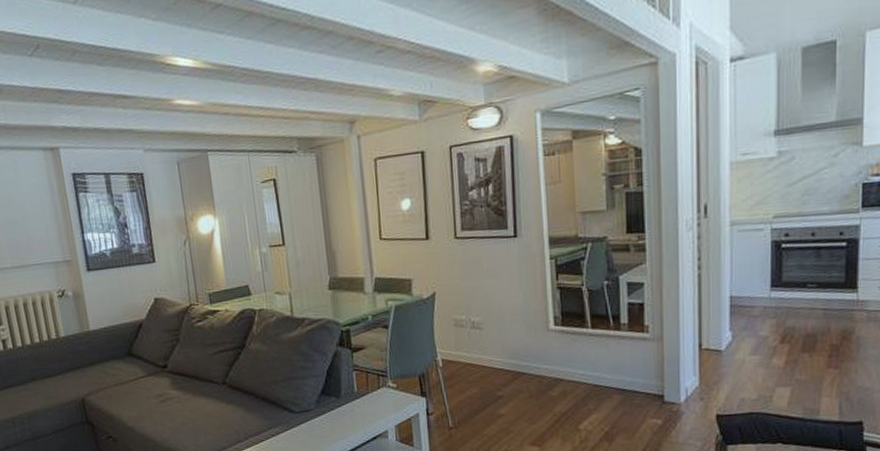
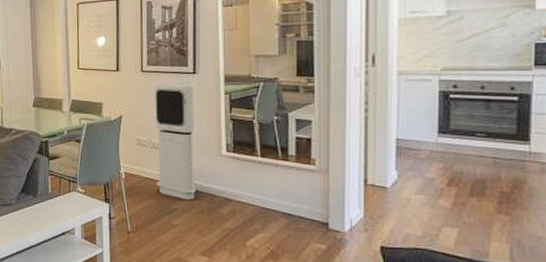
air purifier: none [471,248,523,385] -> present [154,82,196,200]

